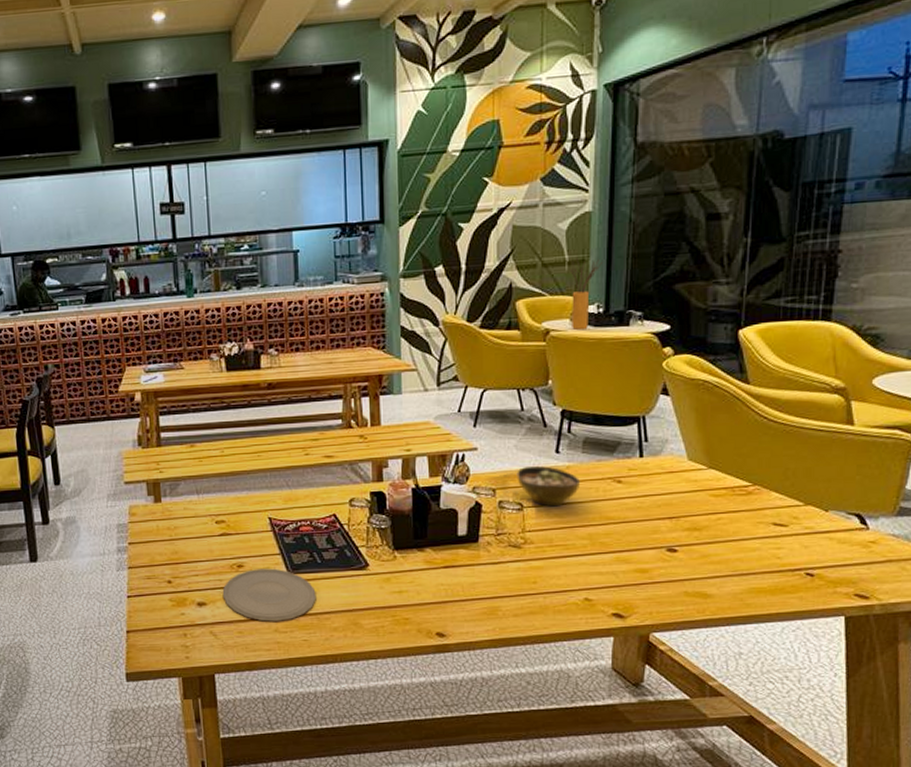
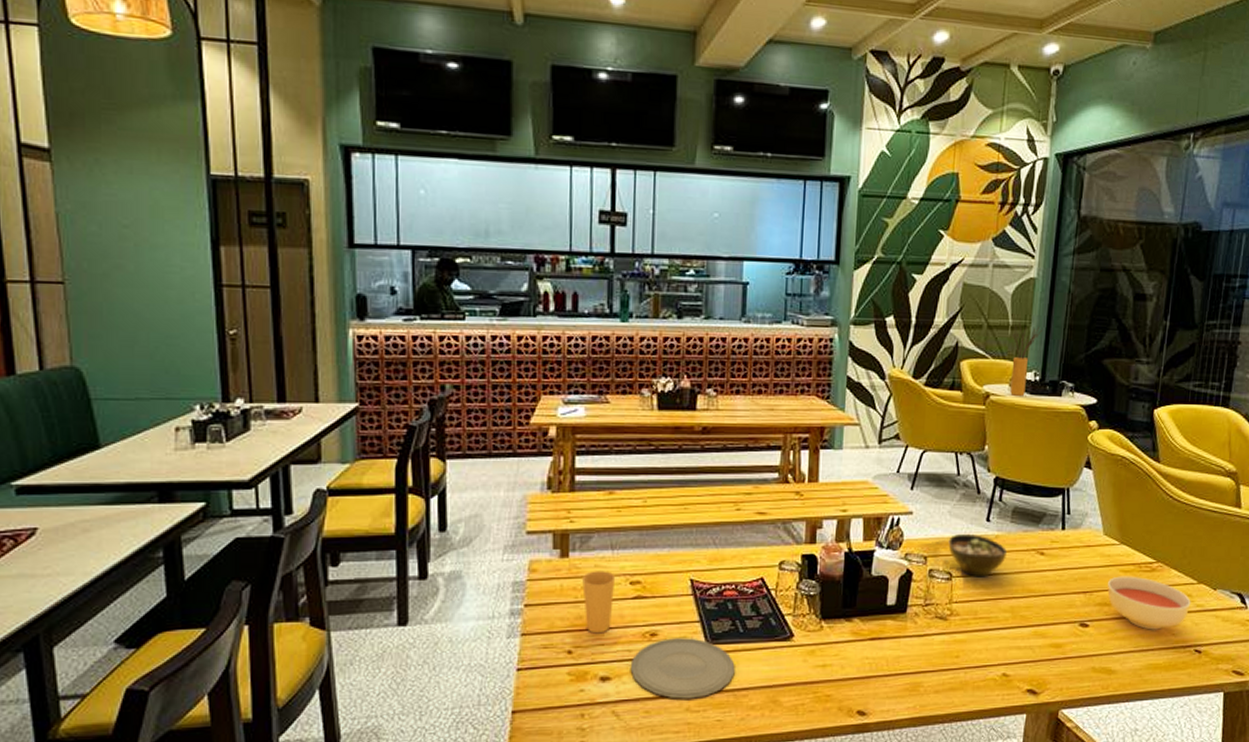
cup: none [175,512,203,566] -> present [582,571,616,634]
bowl: none [697,500,798,554] -> present [1107,576,1191,630]

